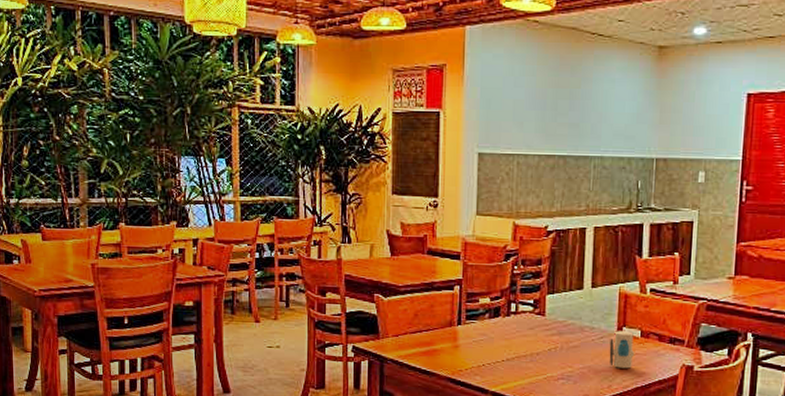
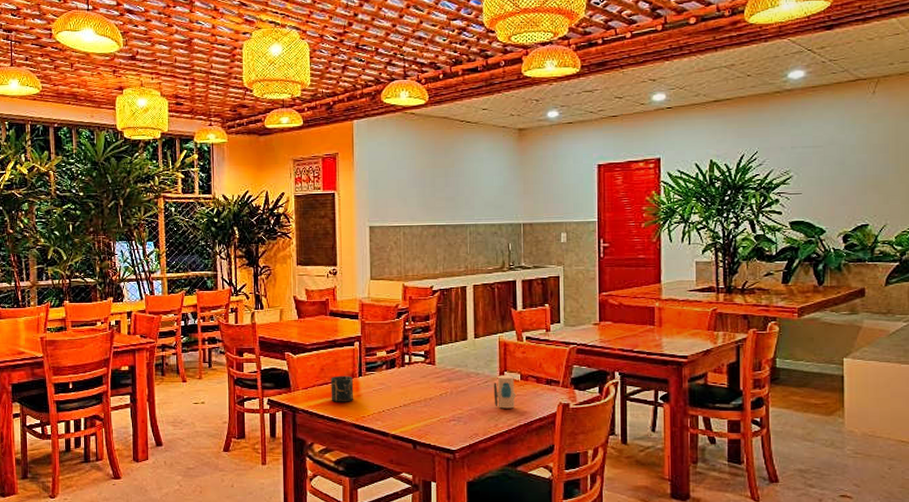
cup: none [424,323,451,353] -> present [330,375,354,402]

